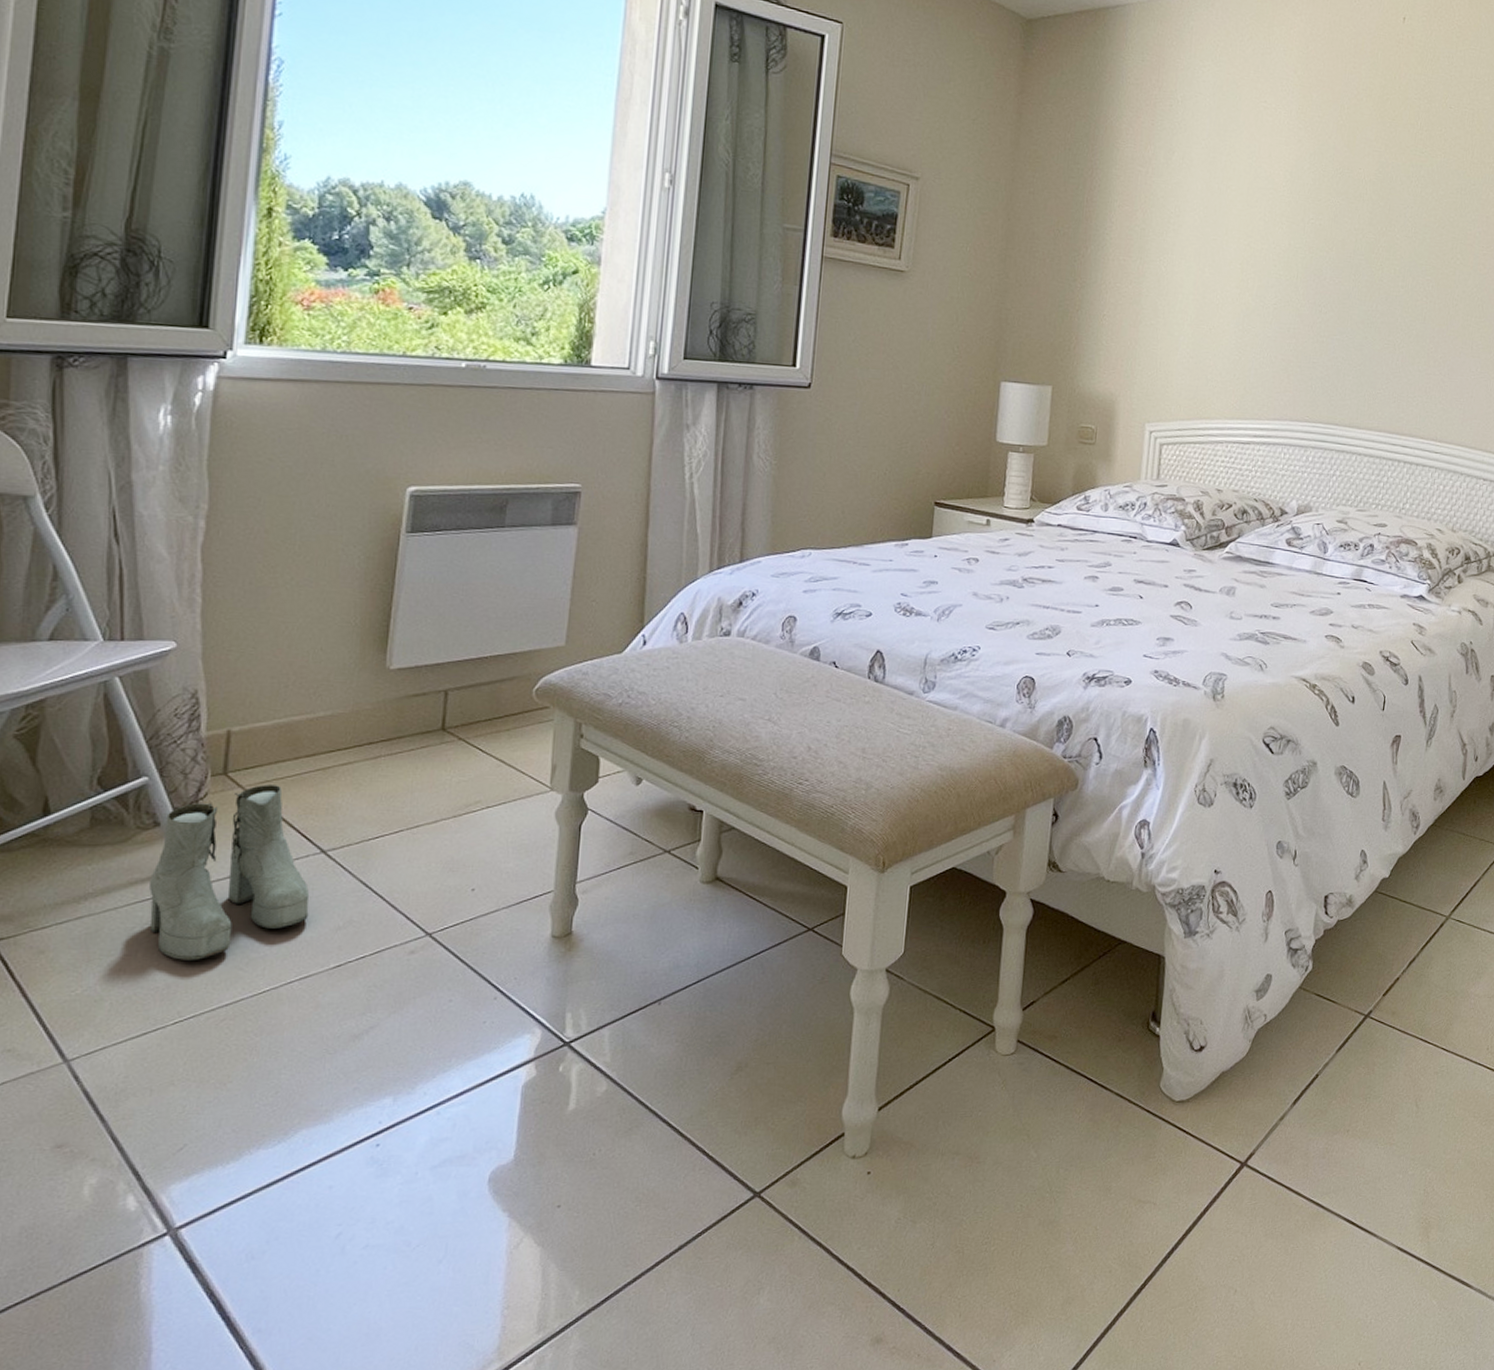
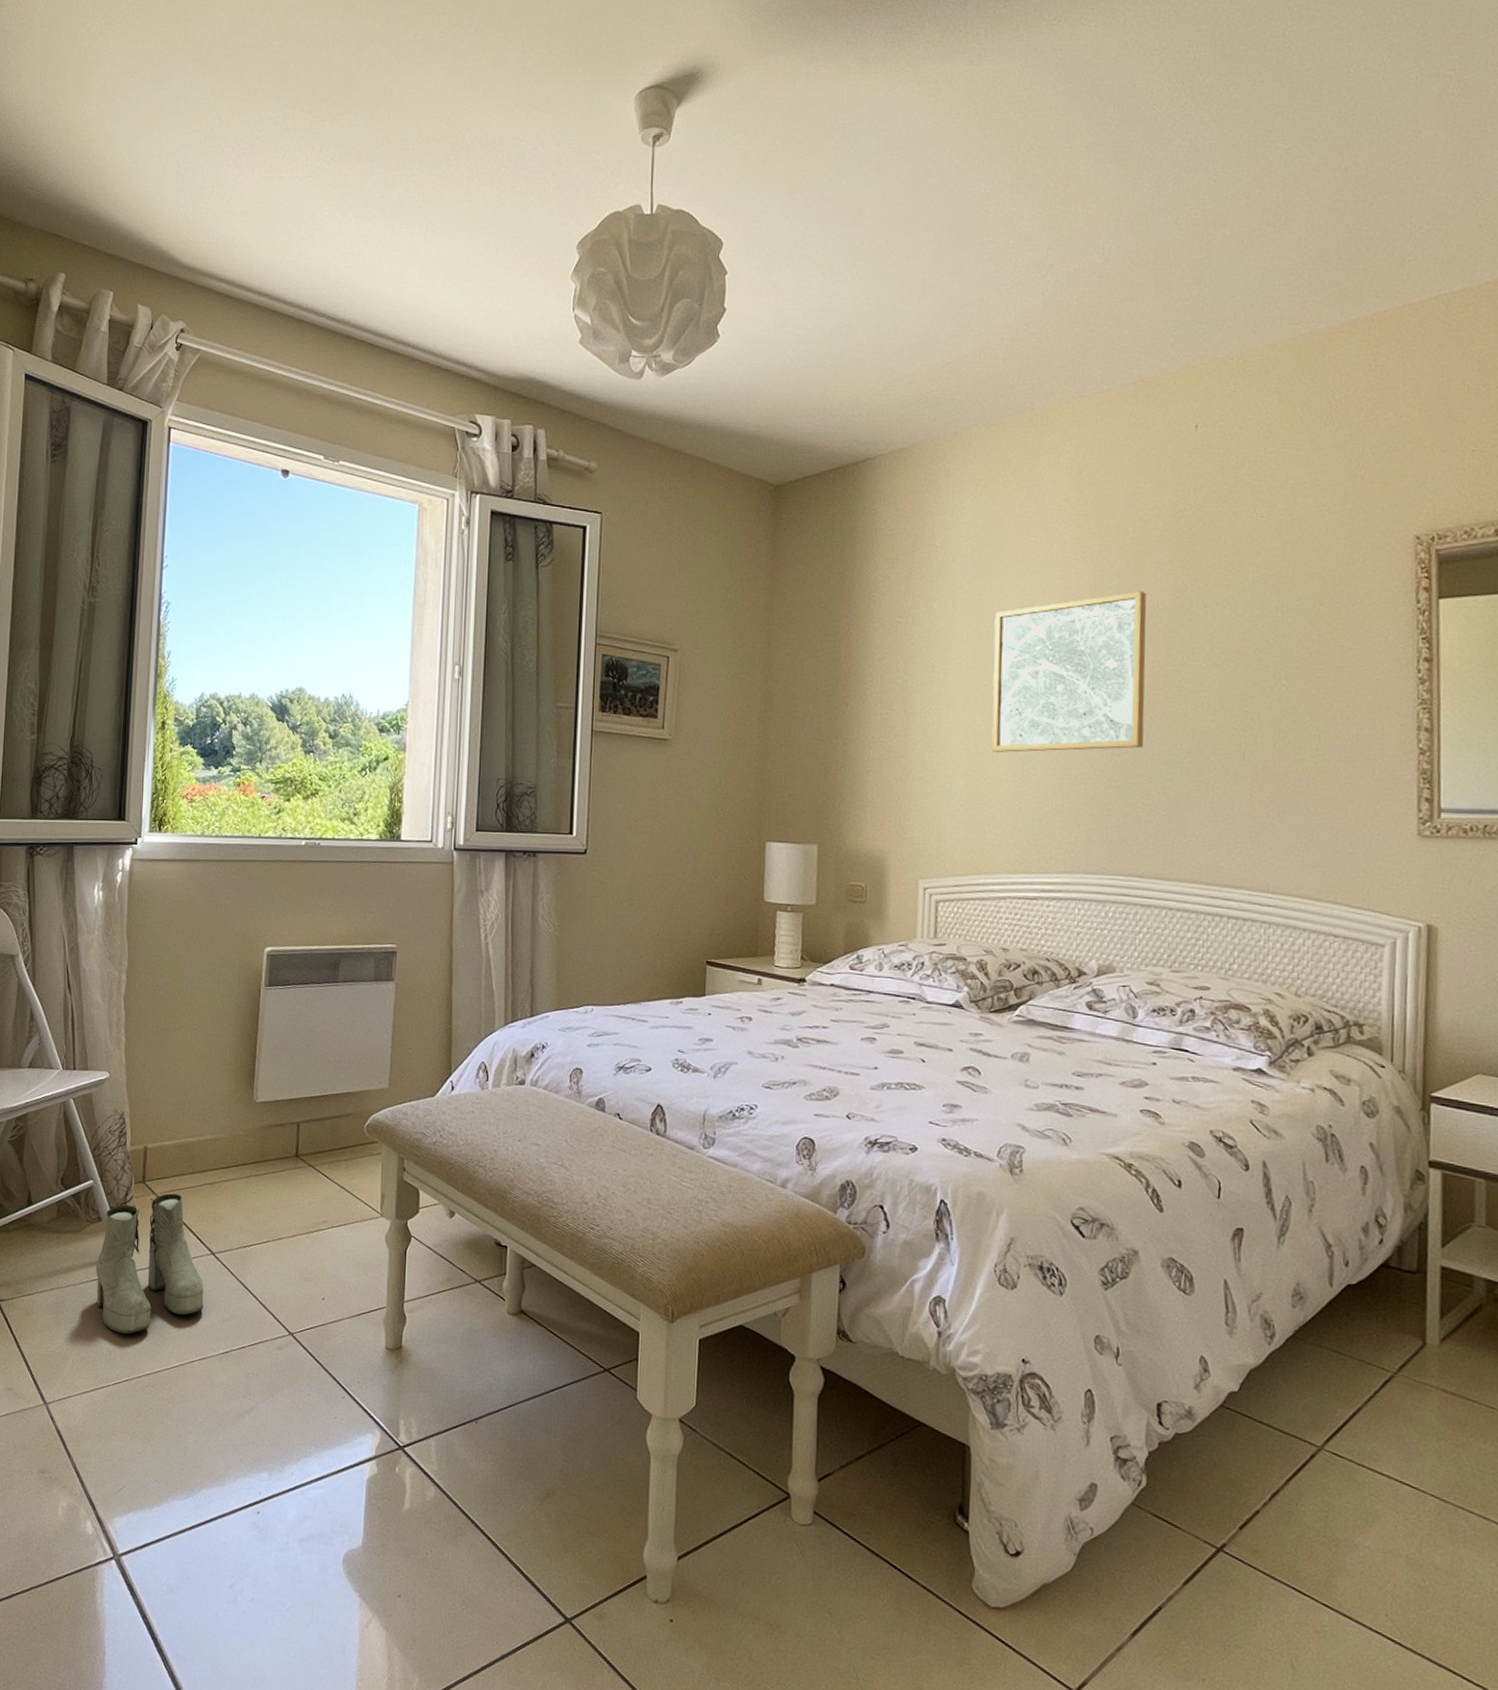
wall art: none [1217,163,1356,308] -> present [991,590,1147,753]

